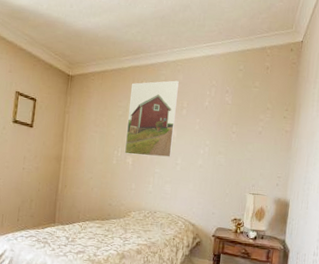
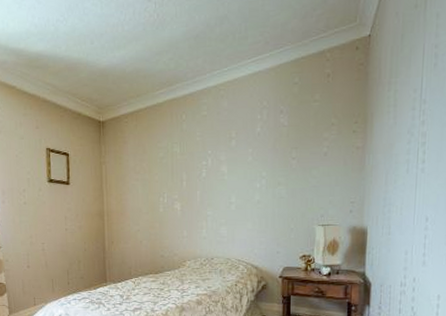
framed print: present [124,80,180,158] -> none [169,108,225,199]

